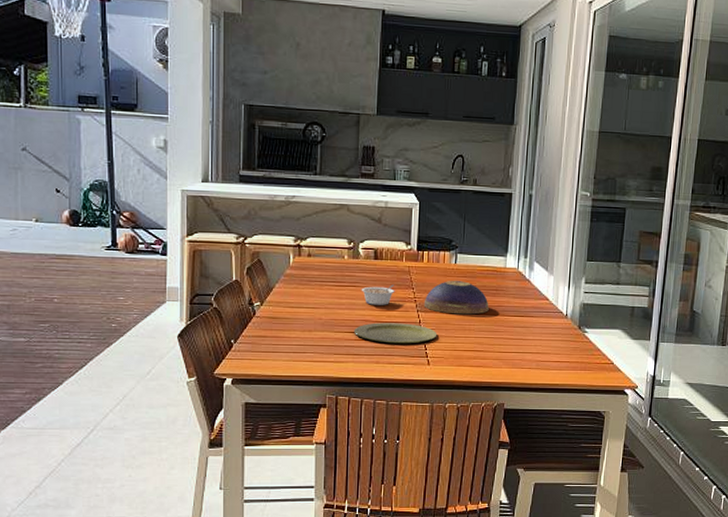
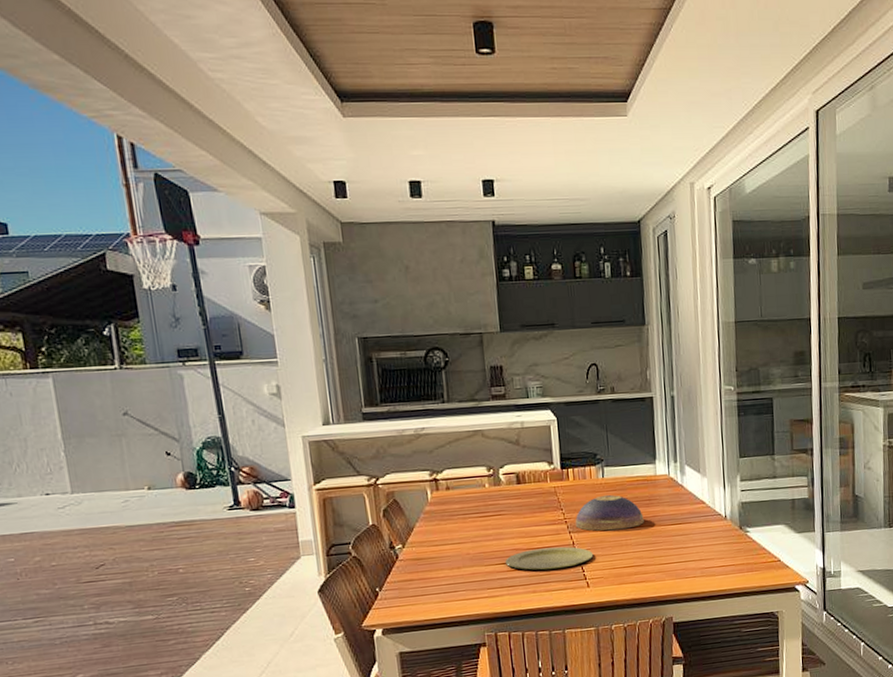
legume: present [361,284,395,305] -> none [507,508,543,533]

